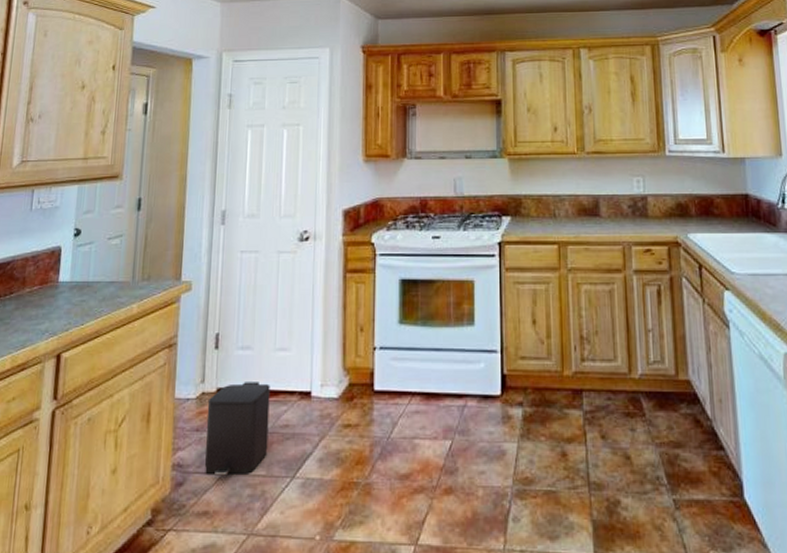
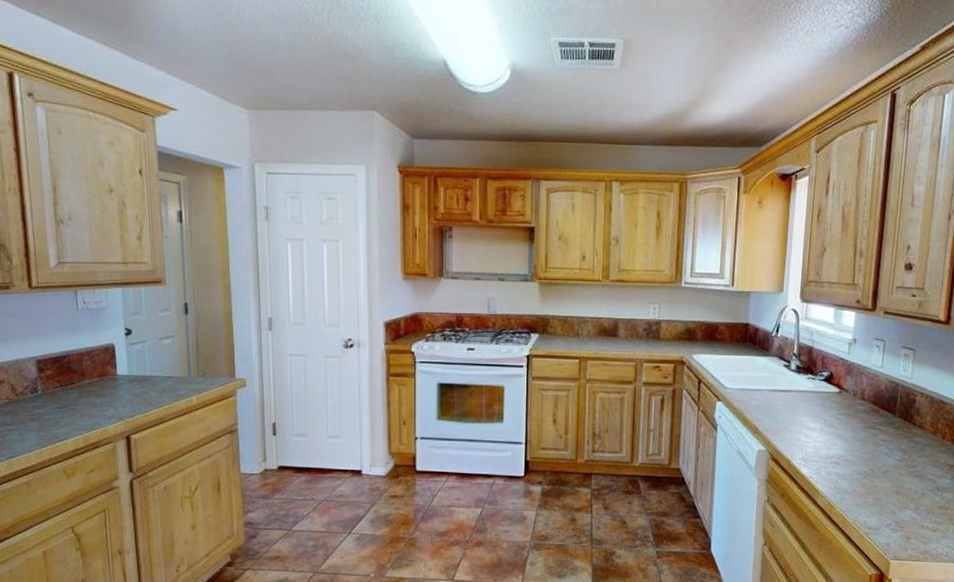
pedal bin: present [204,382,270,476] -> none [270,462,326,531]

